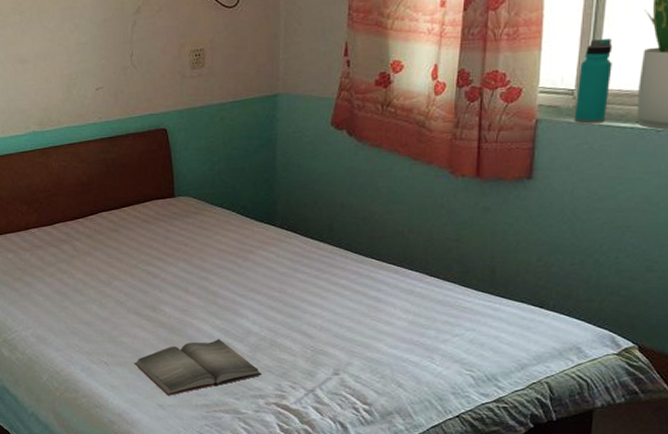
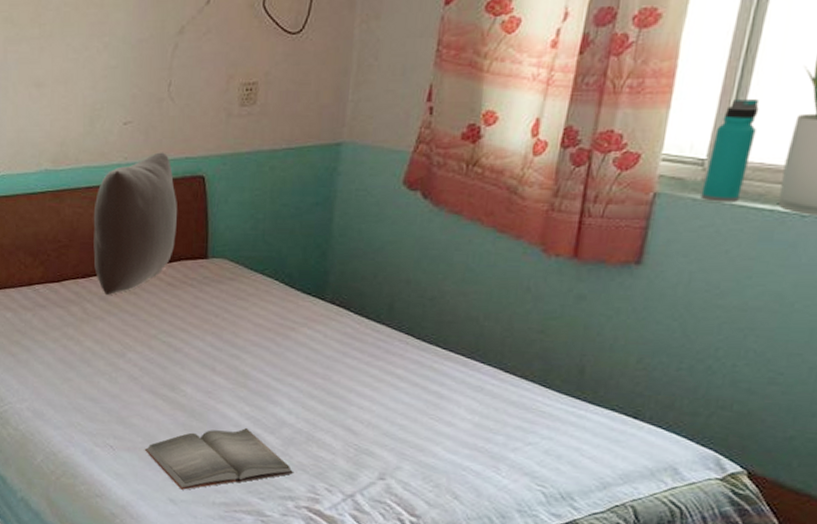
pillow: none [76,111,147,234] -> present [93,152,177,296]

